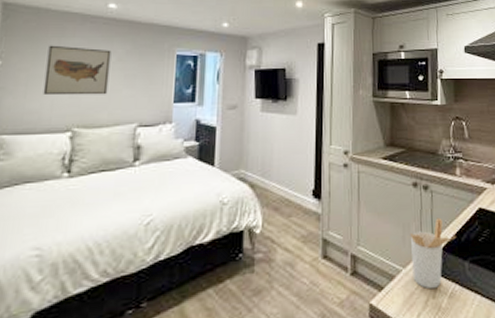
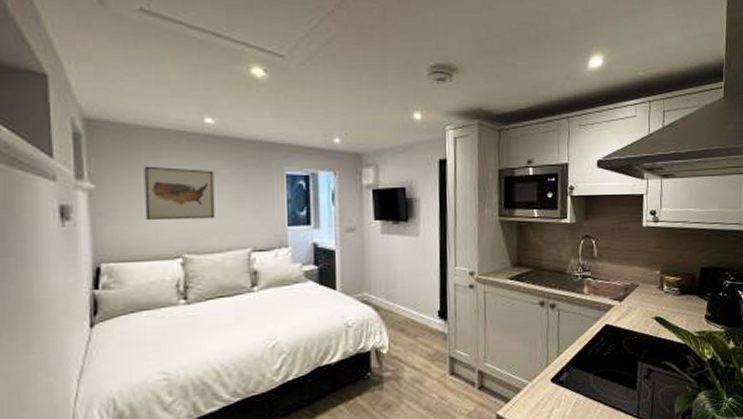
utensil holder: present [409,217,456,290] -> none [536,334,581,400]

